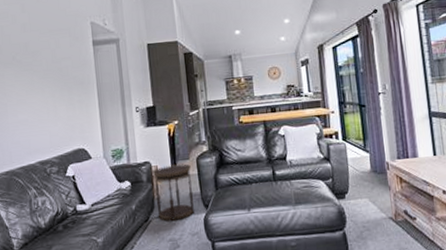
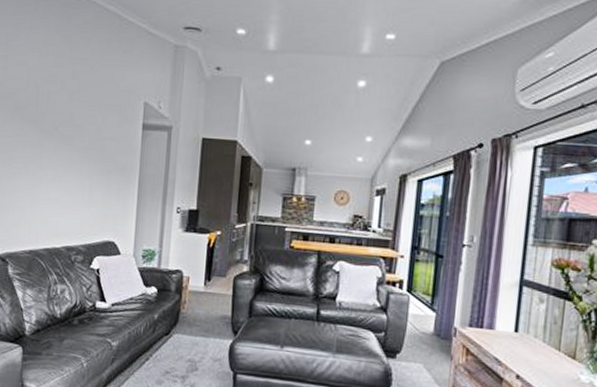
side table: present [152,163,194,222] -> none [180,278,226,342]

